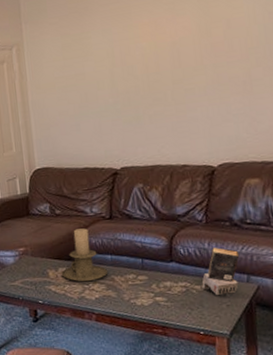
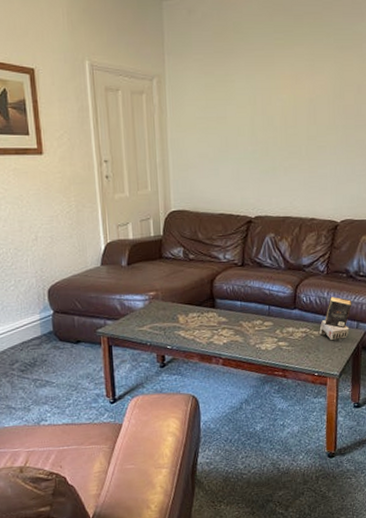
candle holder: present [61,228,108,282] -> none [191,274,237,328]

